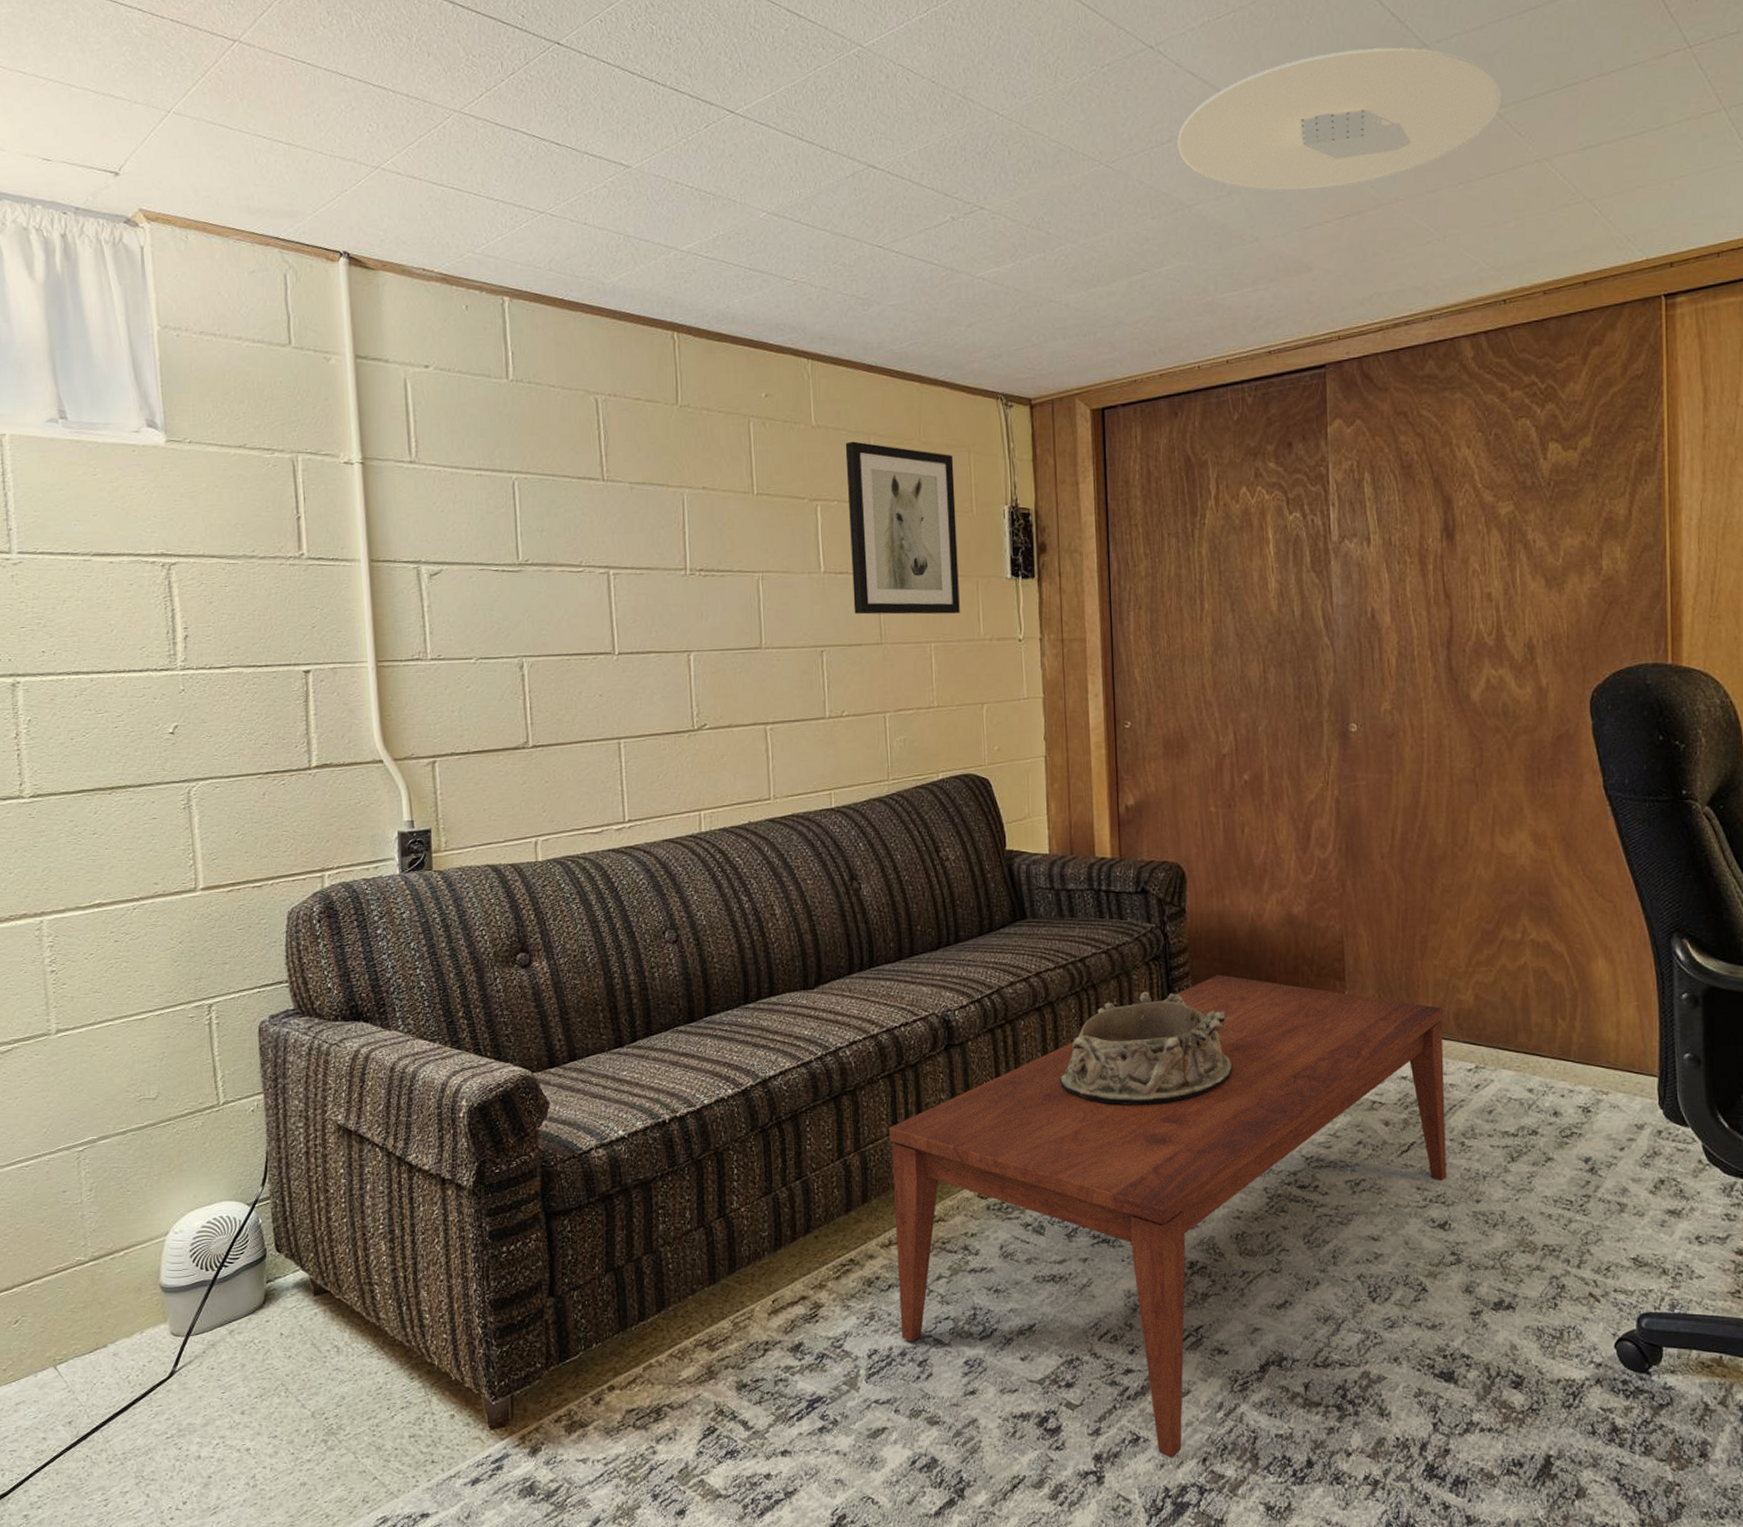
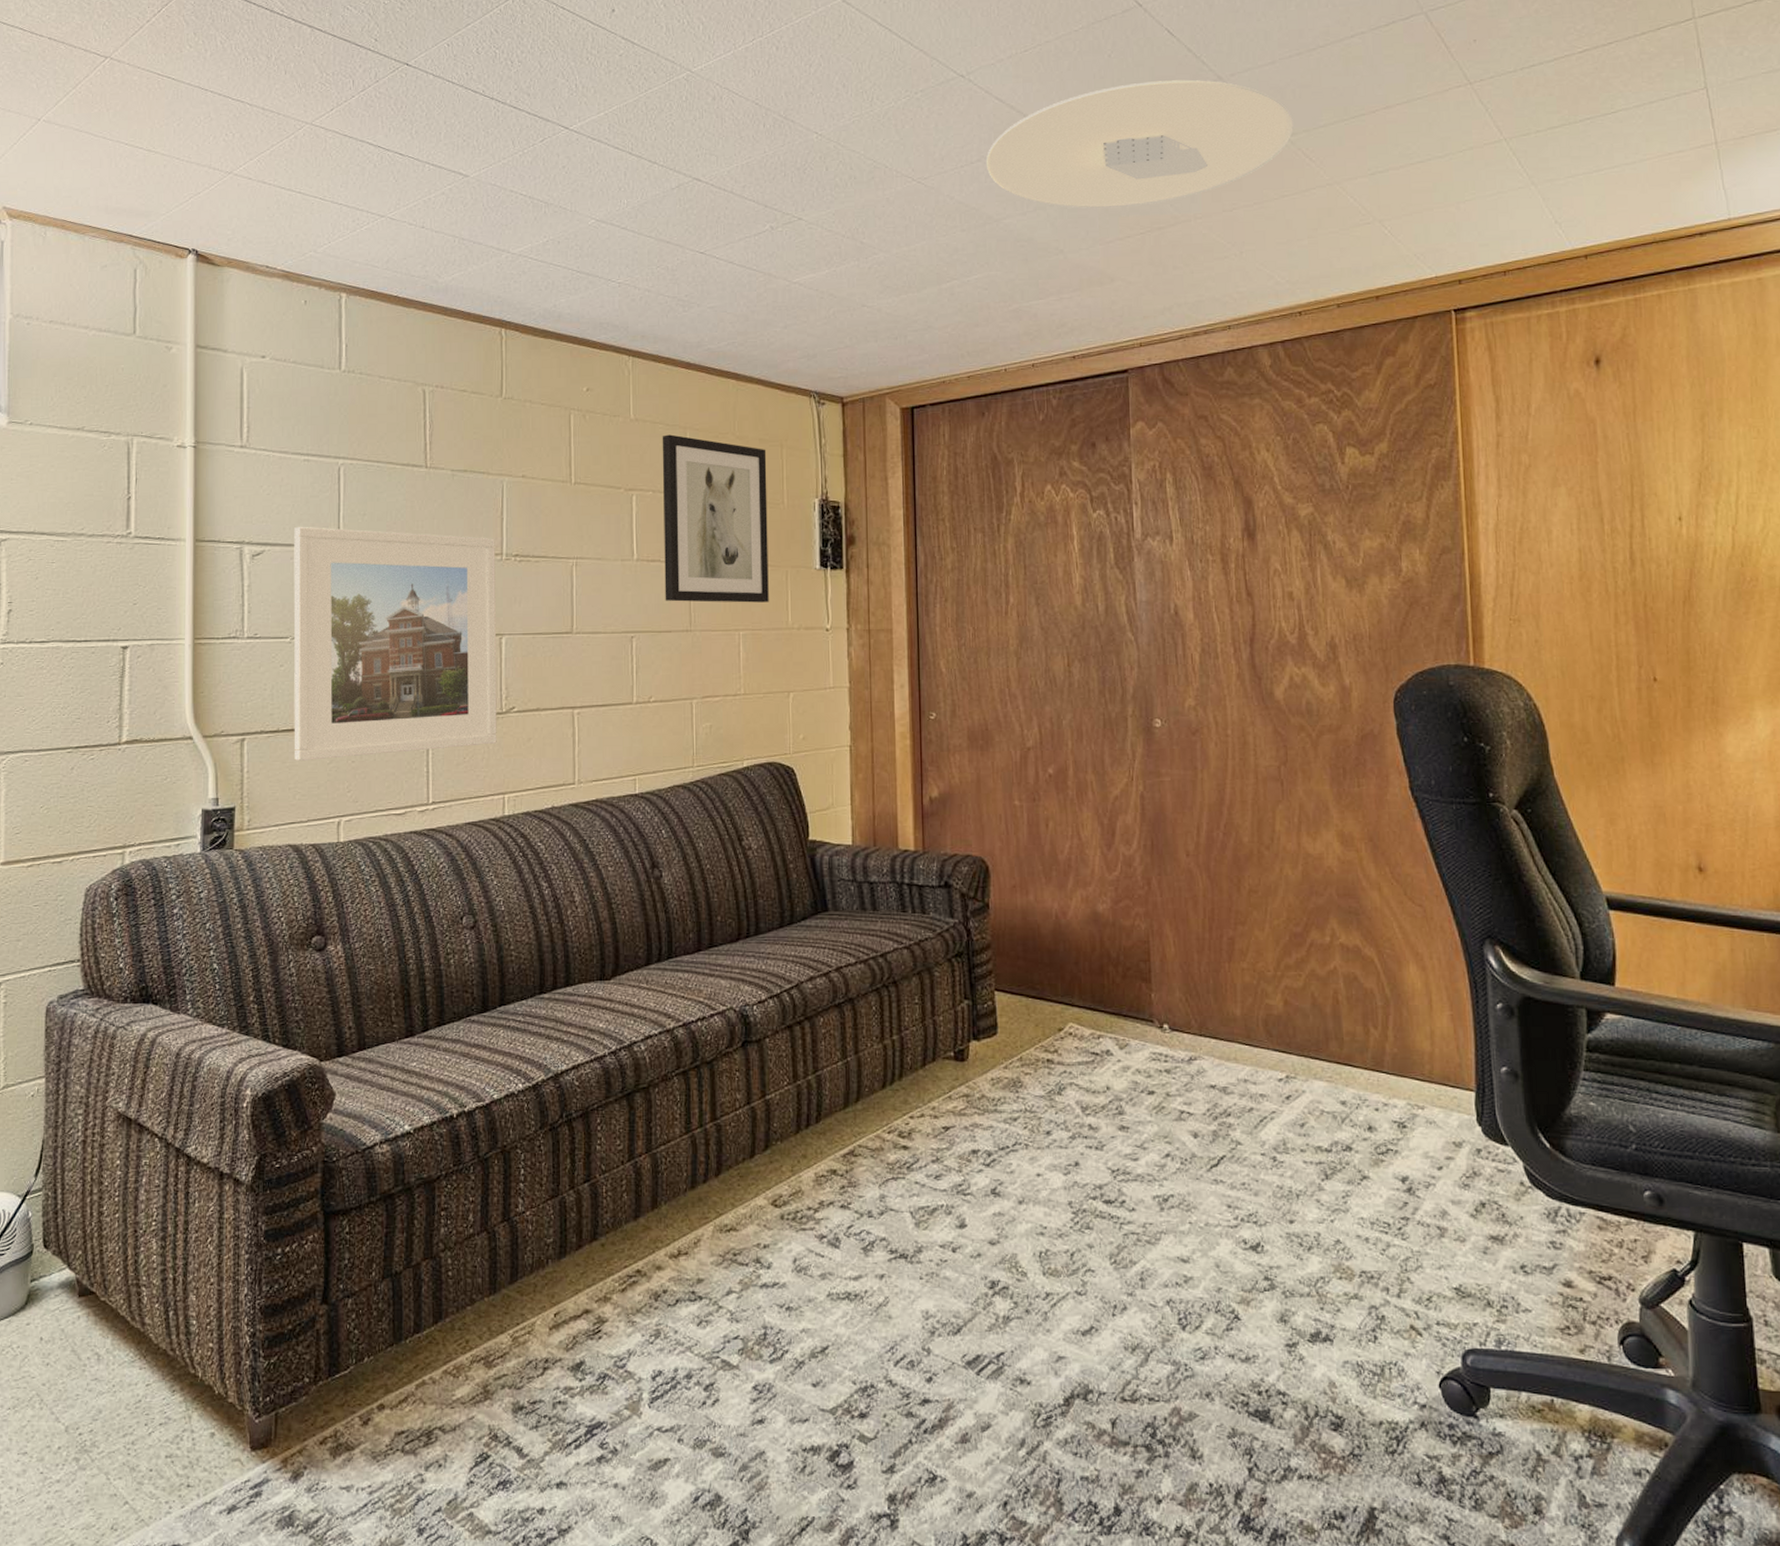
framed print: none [471,544,690,783] -> present [293,526,497,762]
coffee table: present [889,974,1447,1458] -> none [682,973,1258,1501]
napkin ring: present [1058,991,1233,1105] -> none [857,989,1037,1110]

